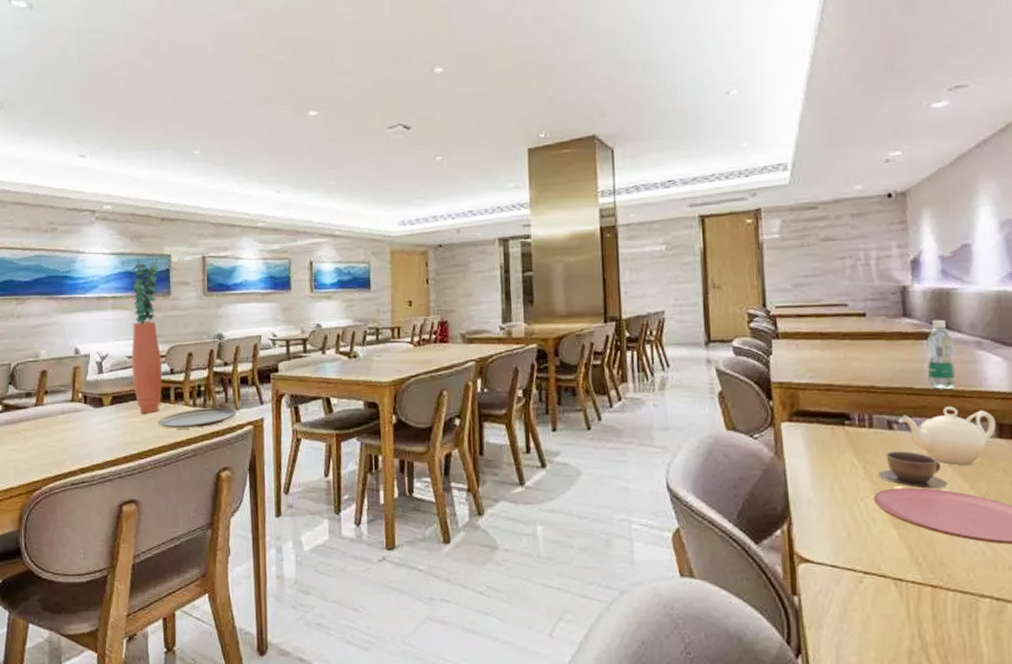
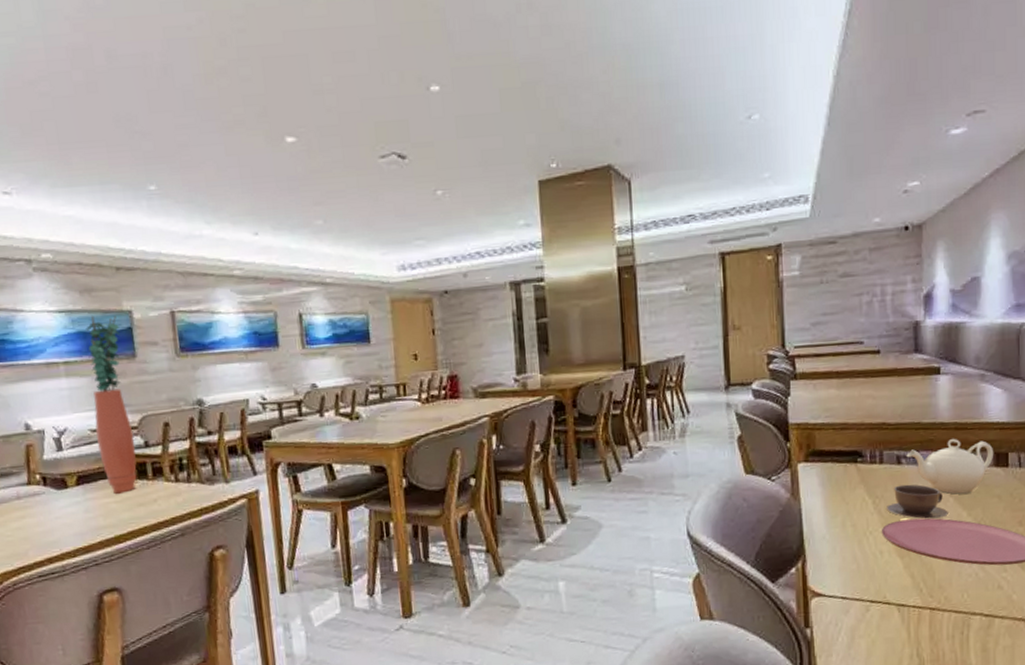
plate: present [157,407,237,429] -> none [134,481,227,509]
bottle: present [926,319,955,389] -> none [935,353,960,423]

